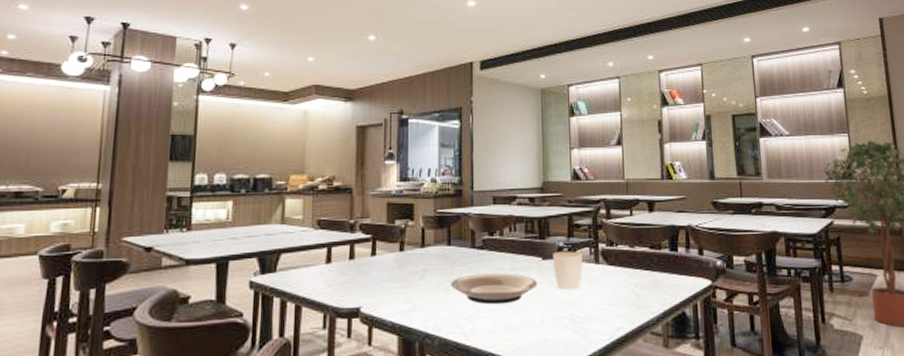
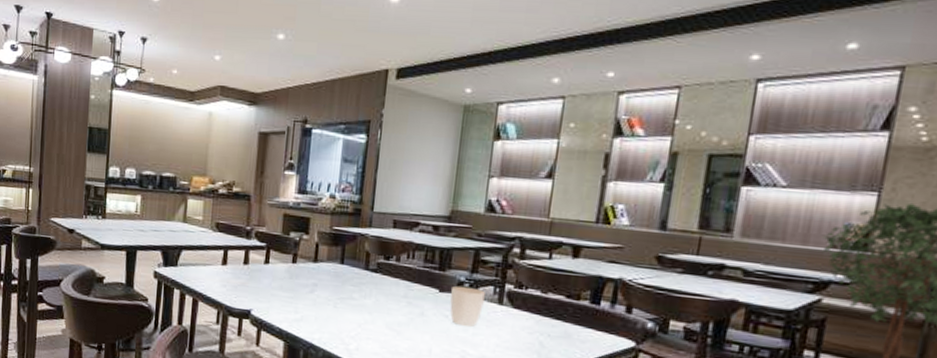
plate: present [451,273,538,305] -> none [339,295,432,330]

